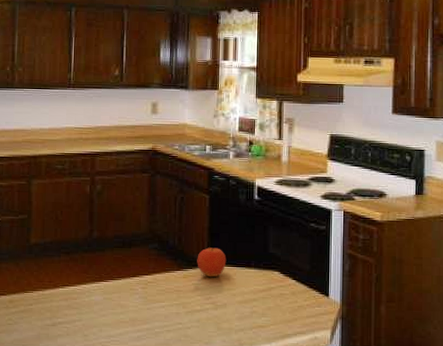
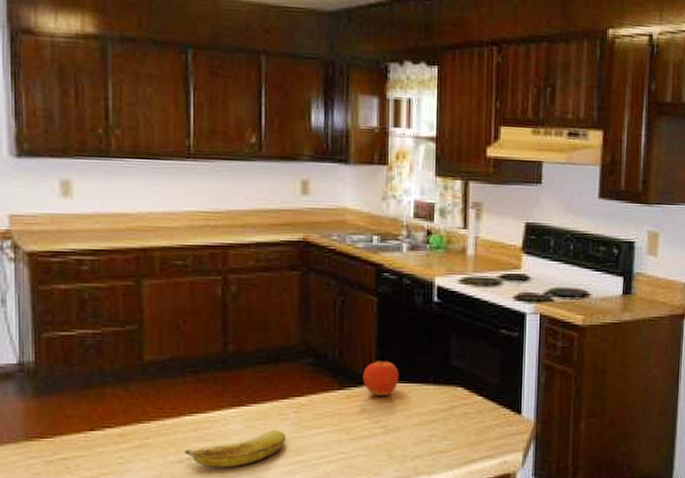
banana: none [57,302,136,332] -> present [184,429,287,468]

